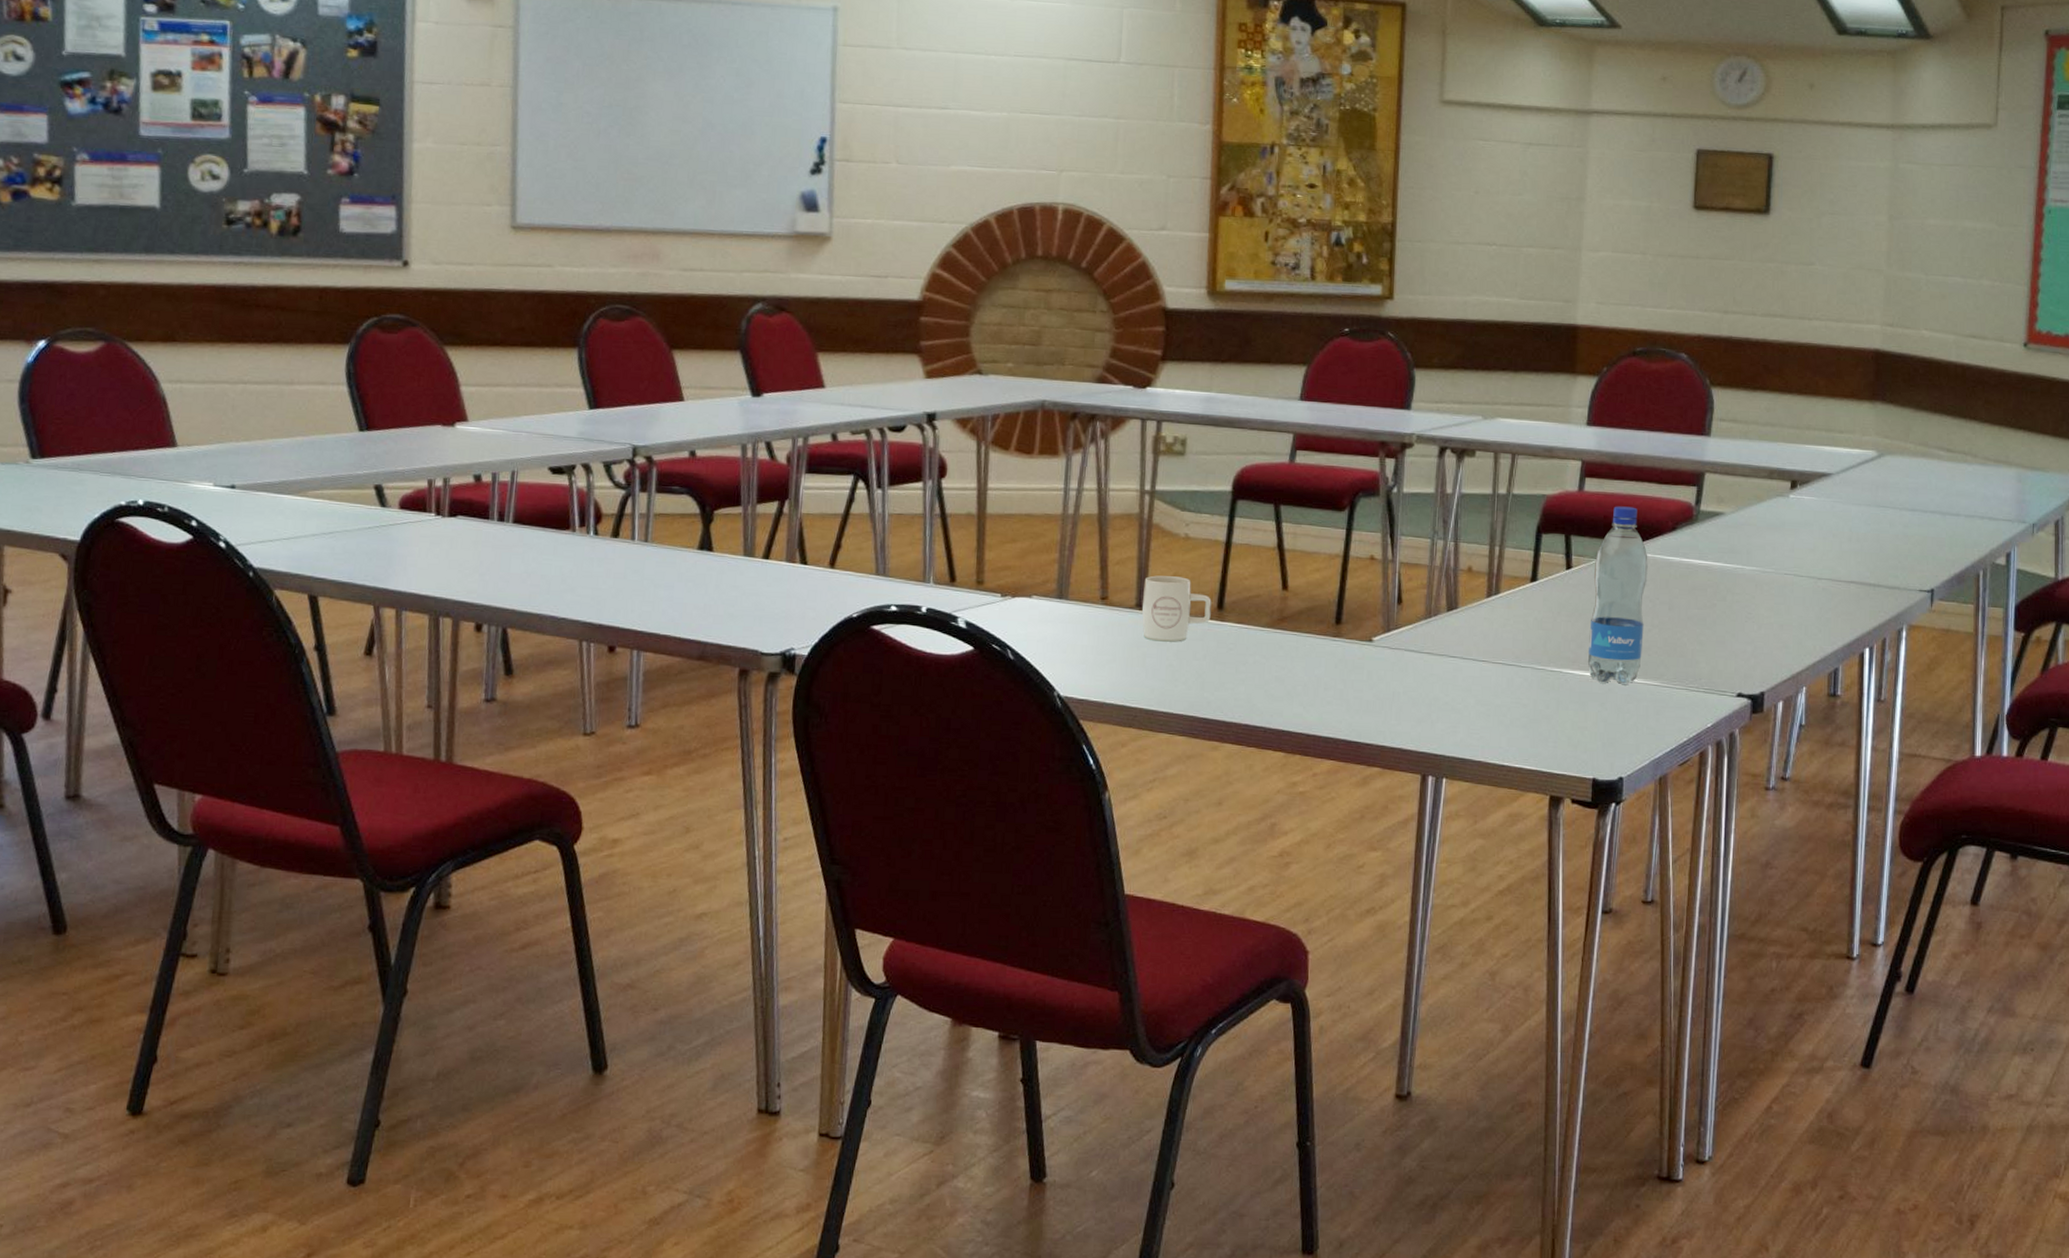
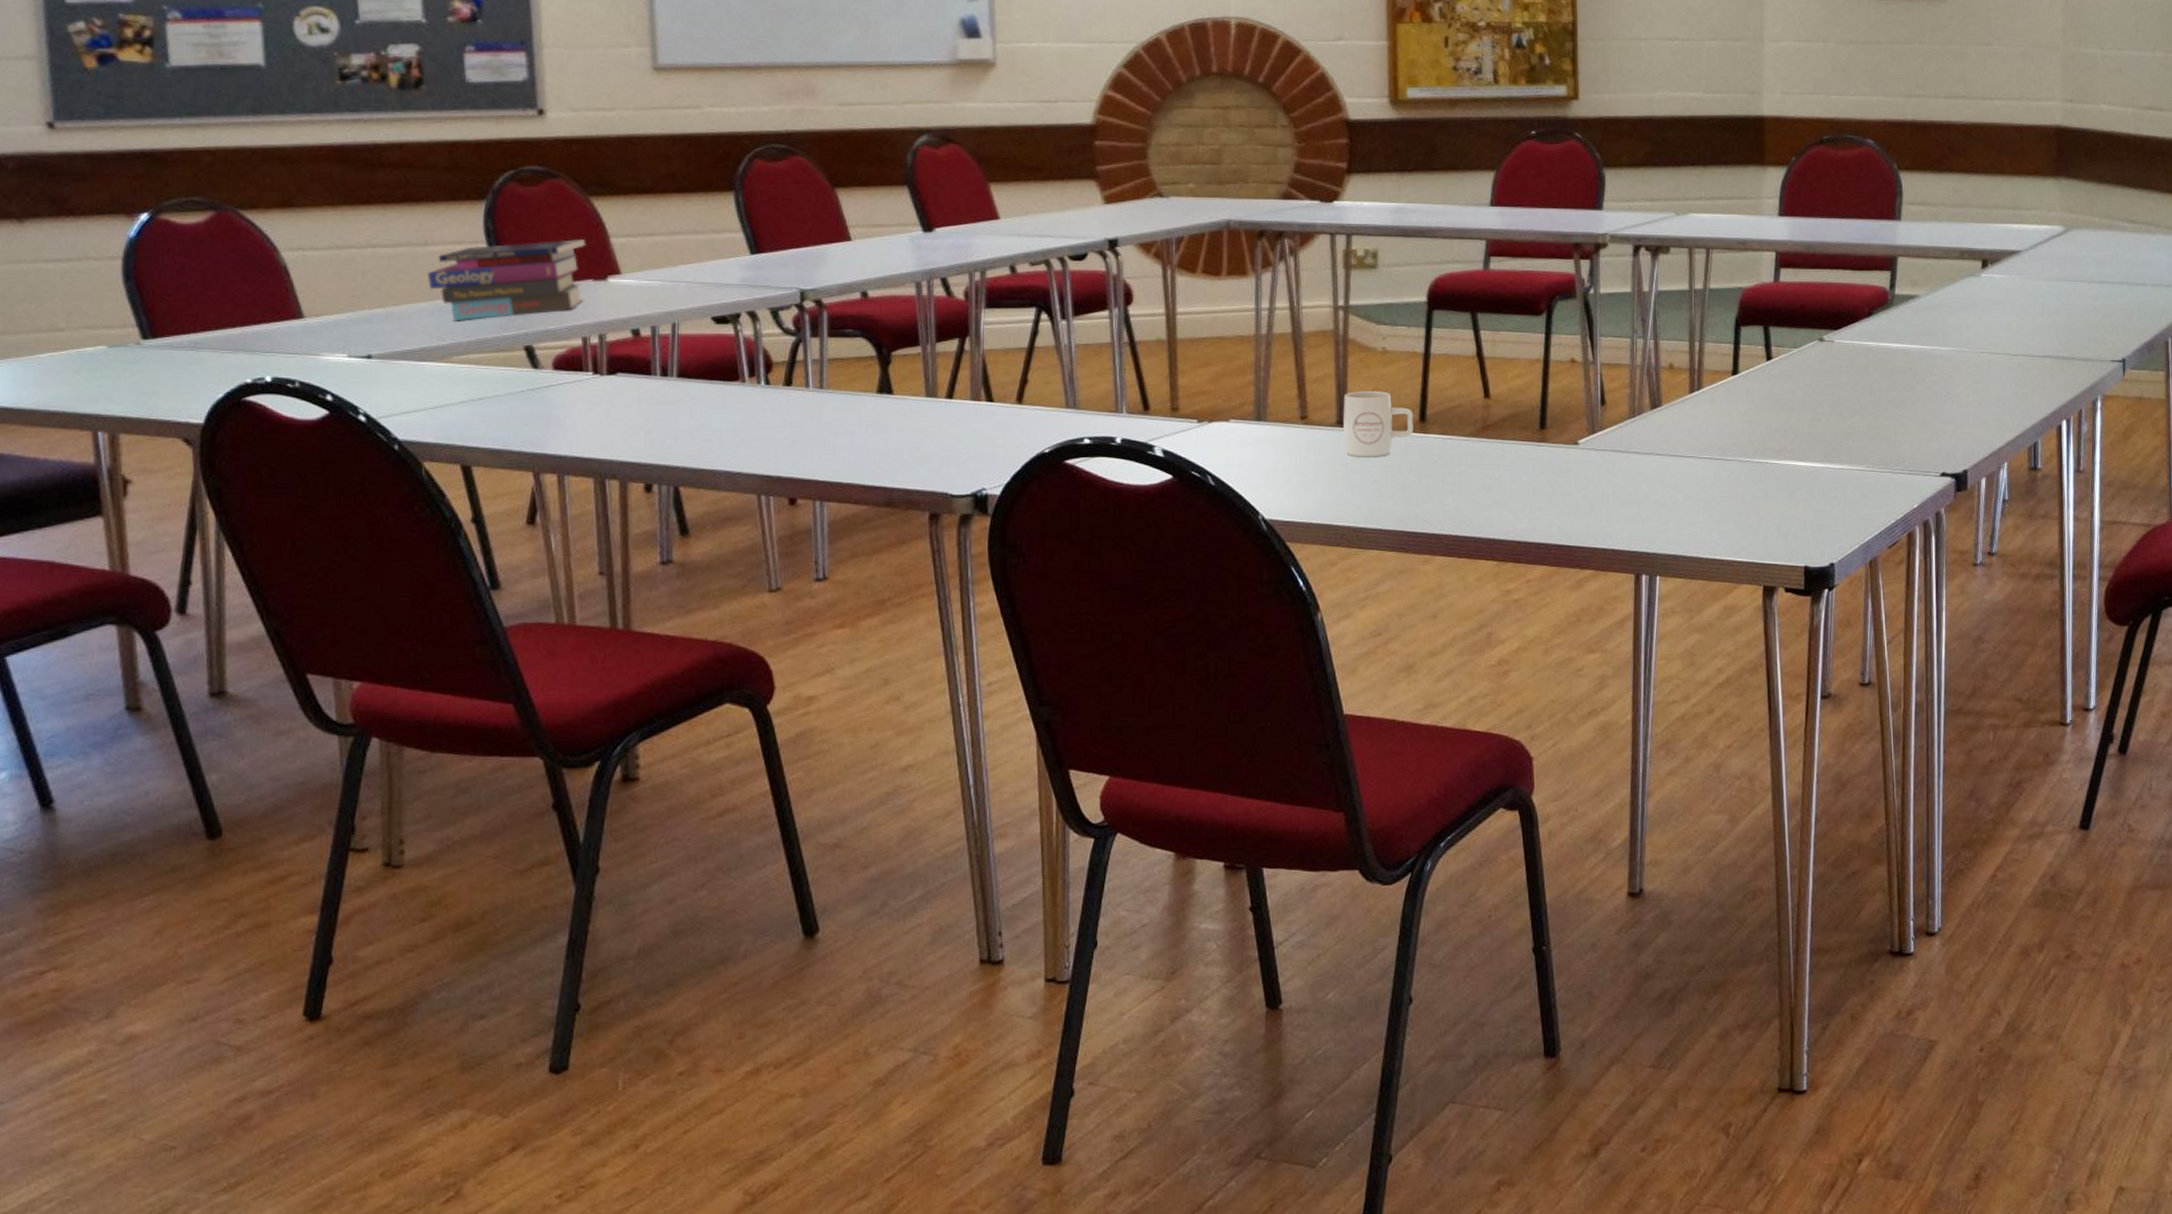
books: none [290,385,438,458] -> present [427,238,586,322]
bottle: present [1588,506,1648,685] -> none [1793,295,1847,472]

